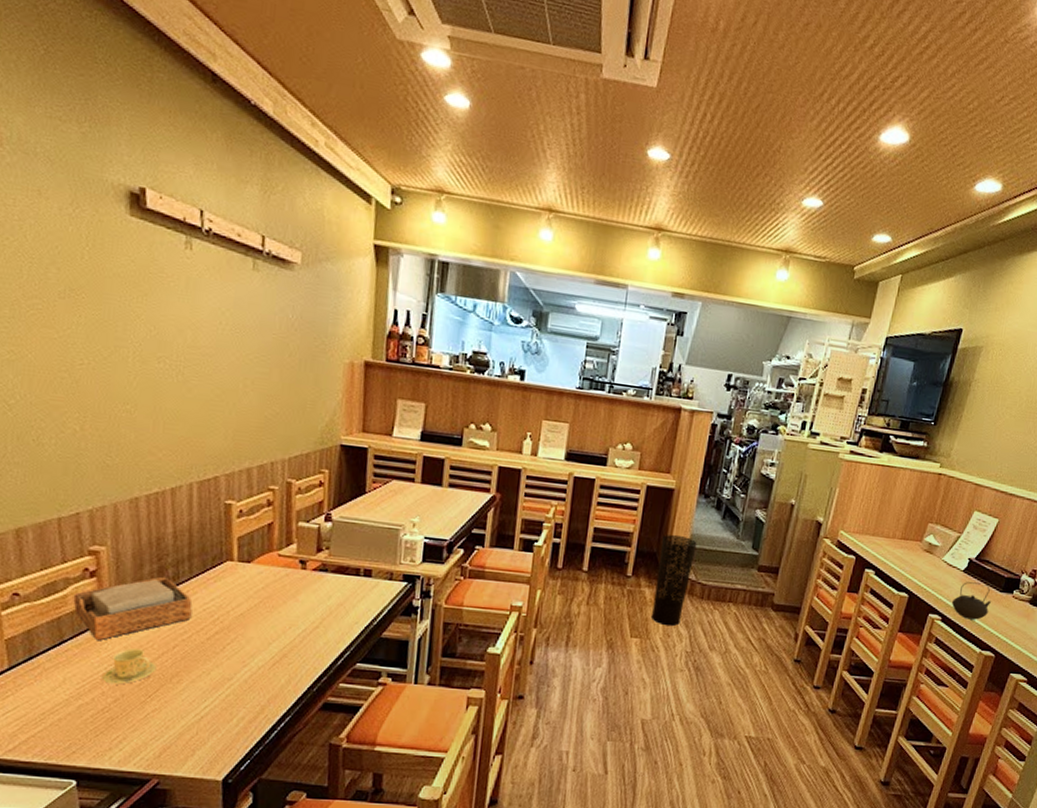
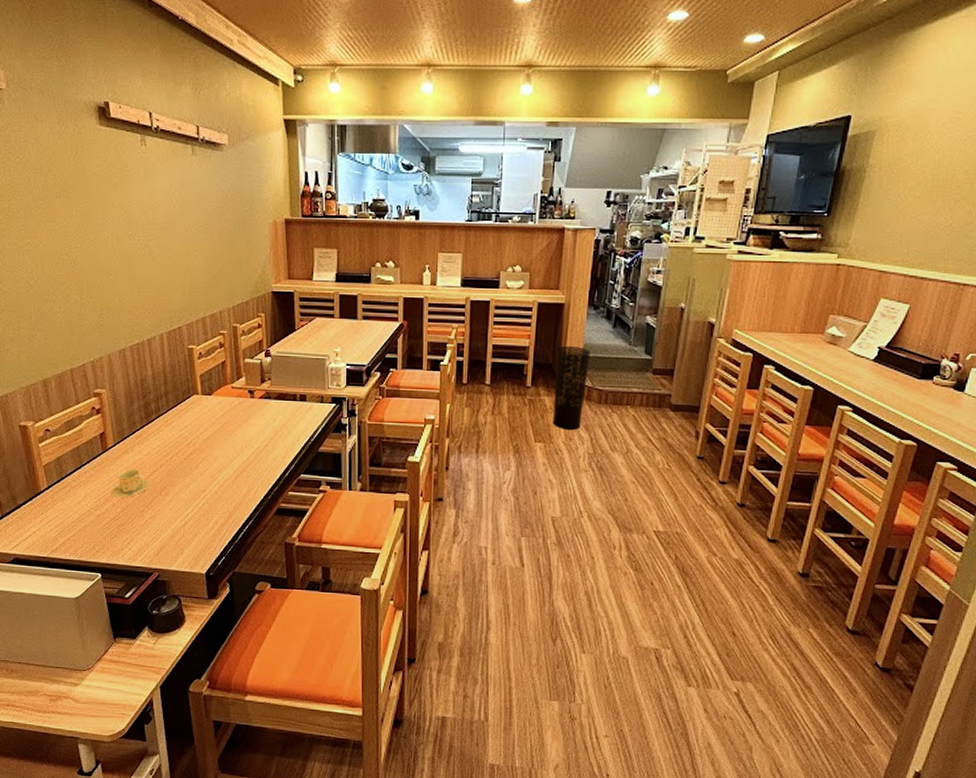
napkin holder: present [73,576,193,641] -> none [86,410,171,464]
teapot: present [952,582,991,620] -> none [863,371,908,409]

